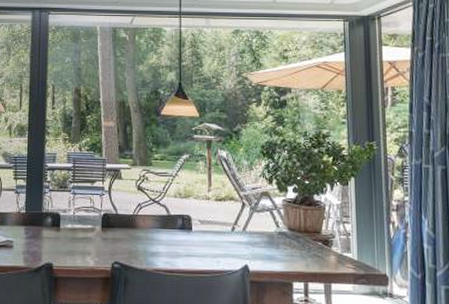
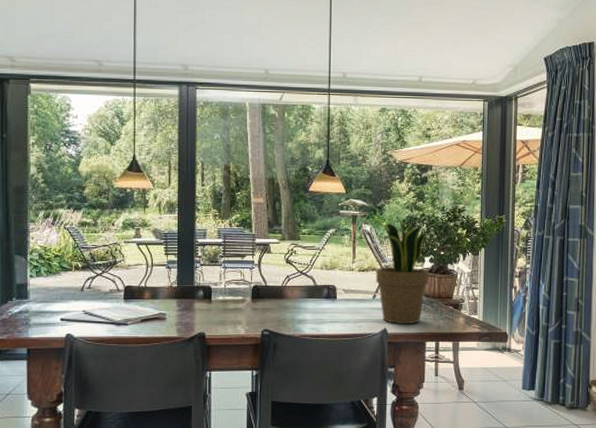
potted plant: none [227,141,293,261] -> present [371,216,429,324]

